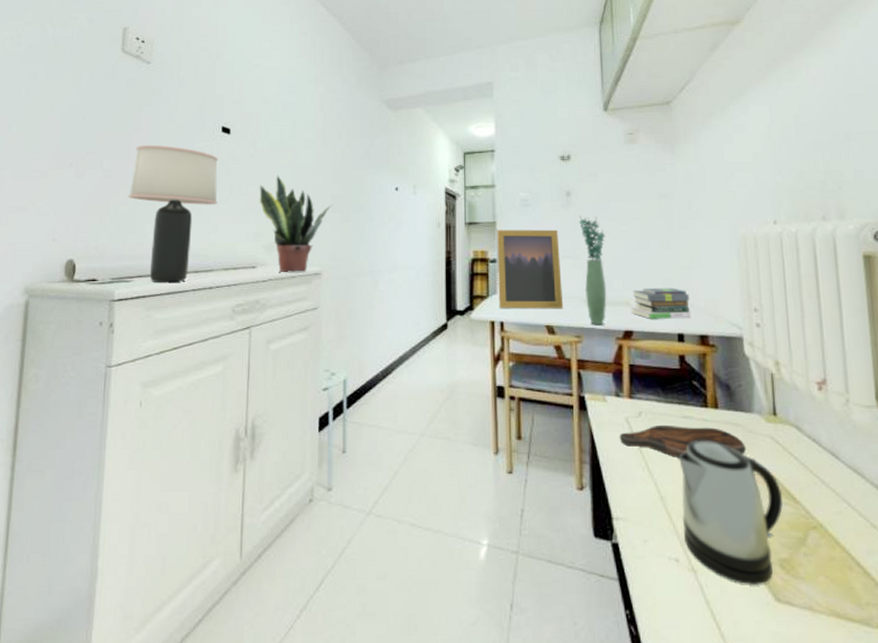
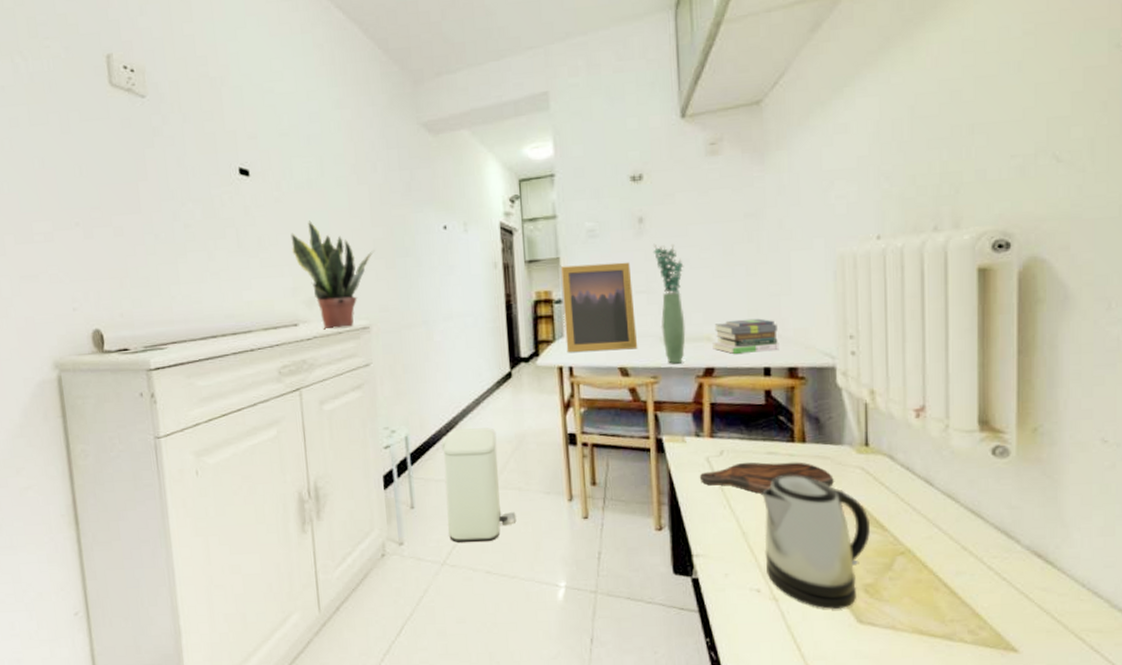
table lamp: present [128,144,218,282] -> none [145,194,246,348]
pedal bin: none [376,376,444,491] -> present [441,428,517,542]

